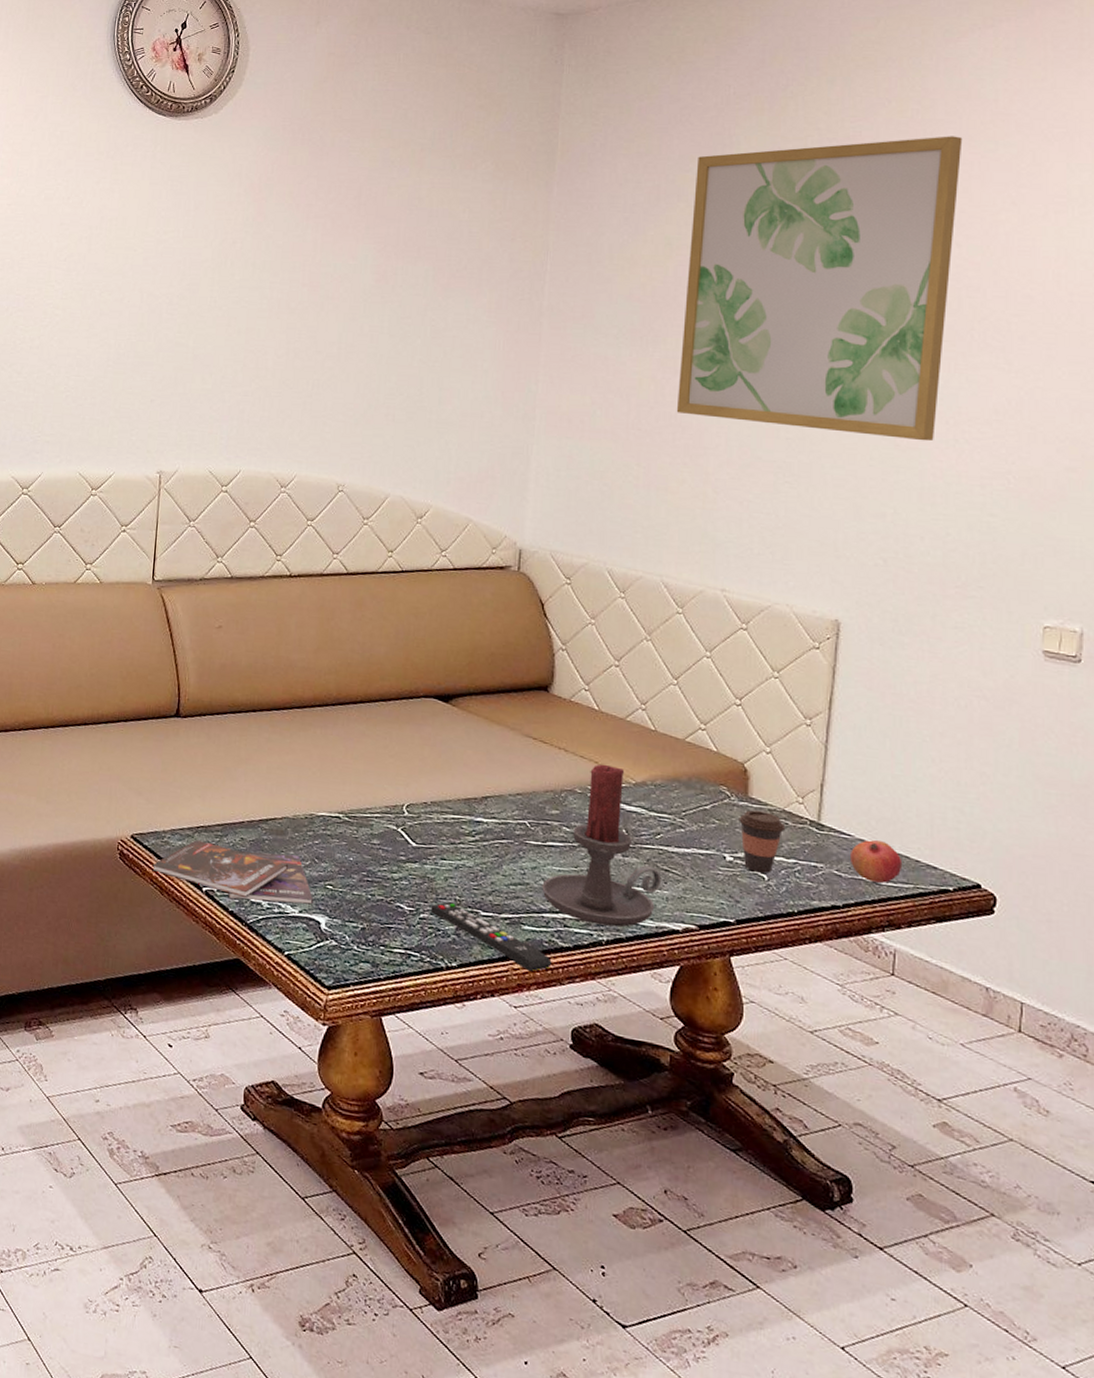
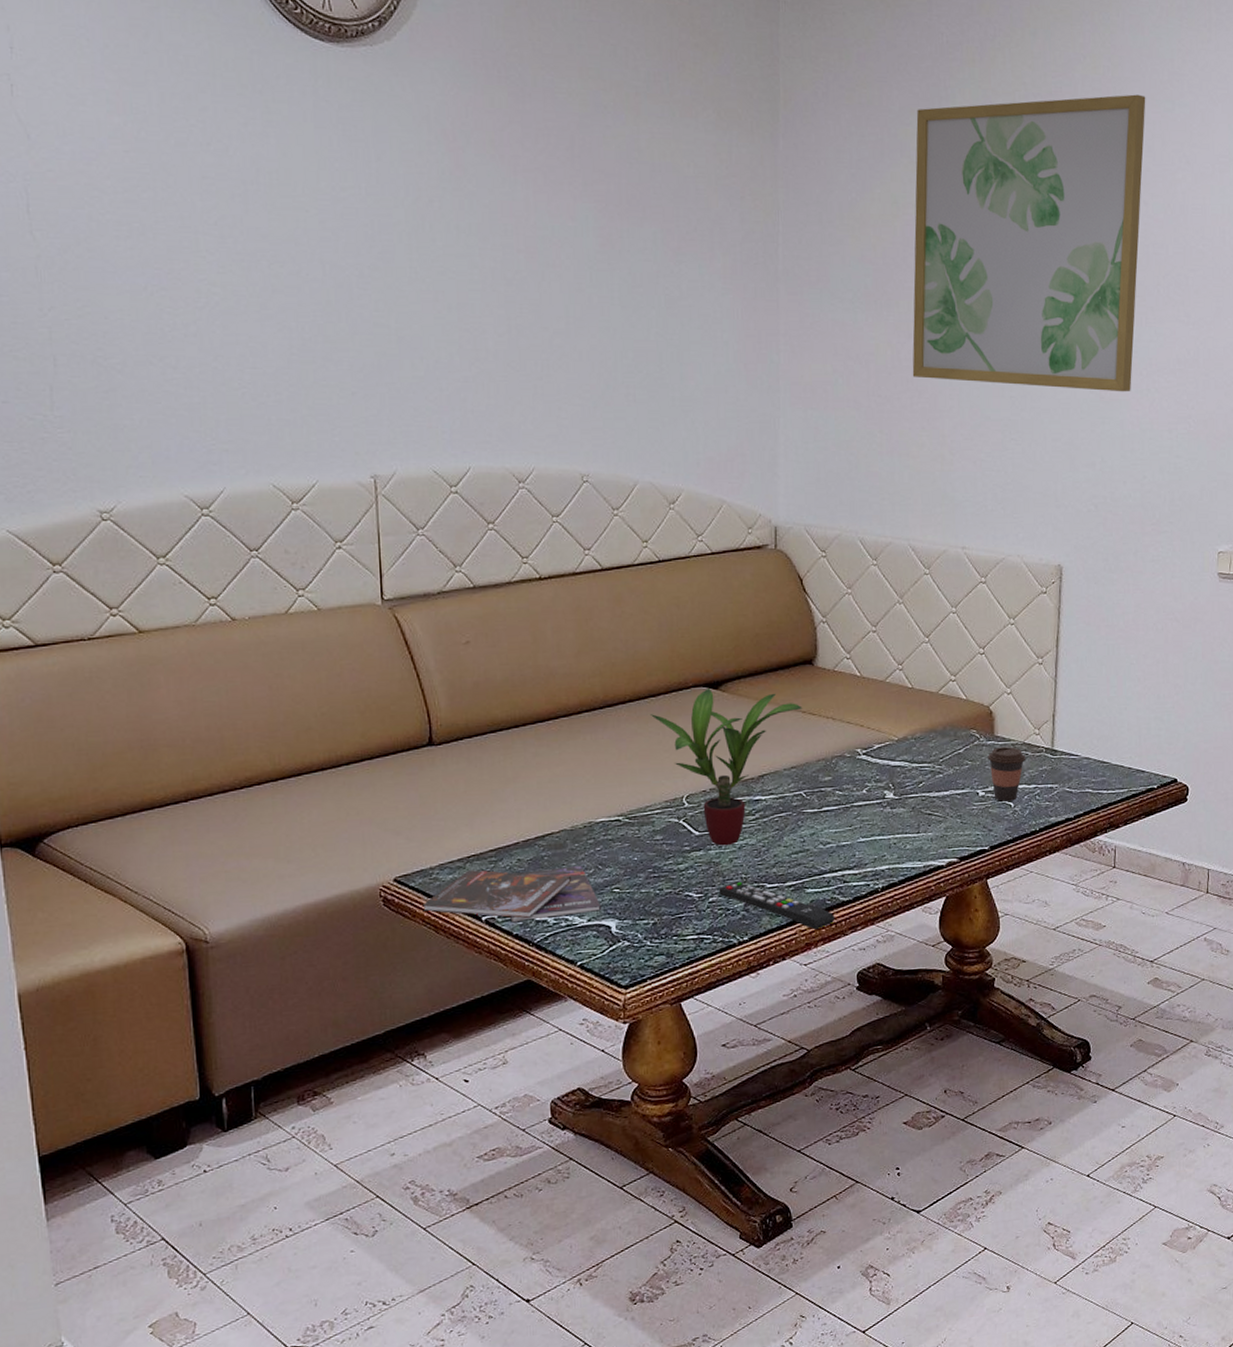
potted plant: none [379,699,534,864] -> present [649,687,803,846]
candle holder: present [542,764,662,927] -> none [821,726,926,875]
pomegranate: present [851,840,903,883] -> none [1079,756,1119,792]

